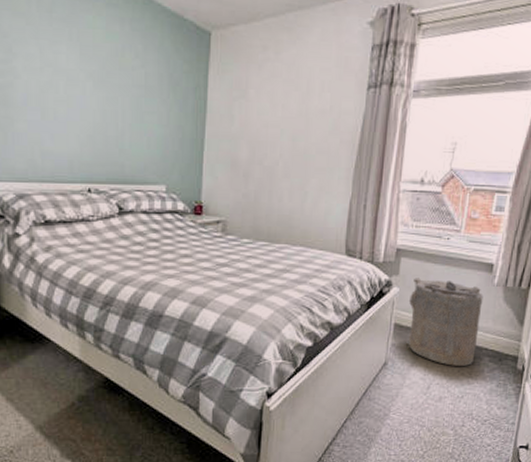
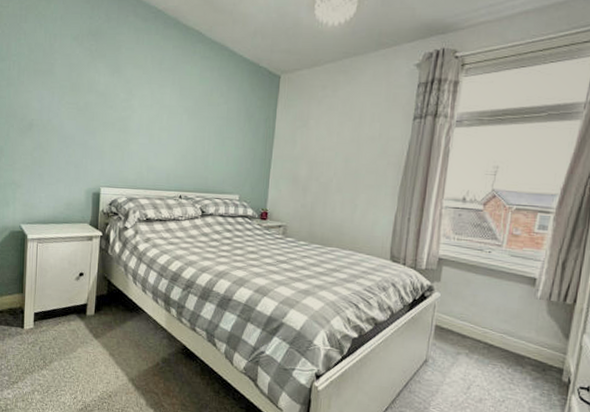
laundry hamper: present [408,278,483,366] -> none [448,285,526,372]

